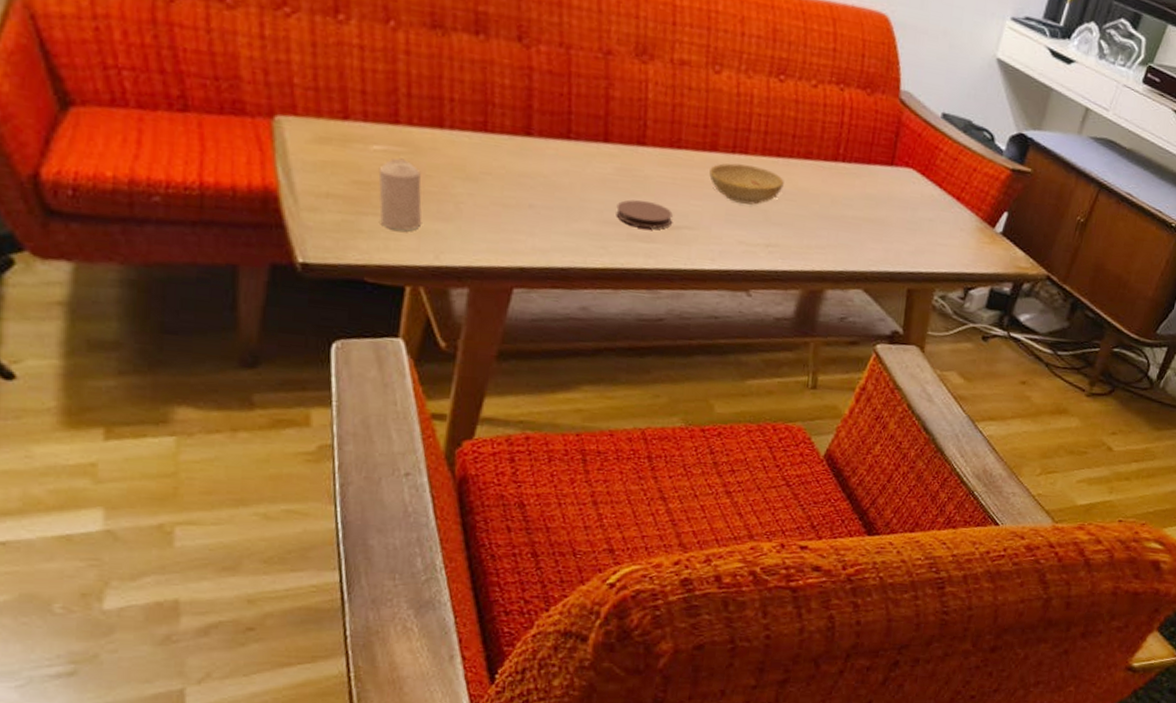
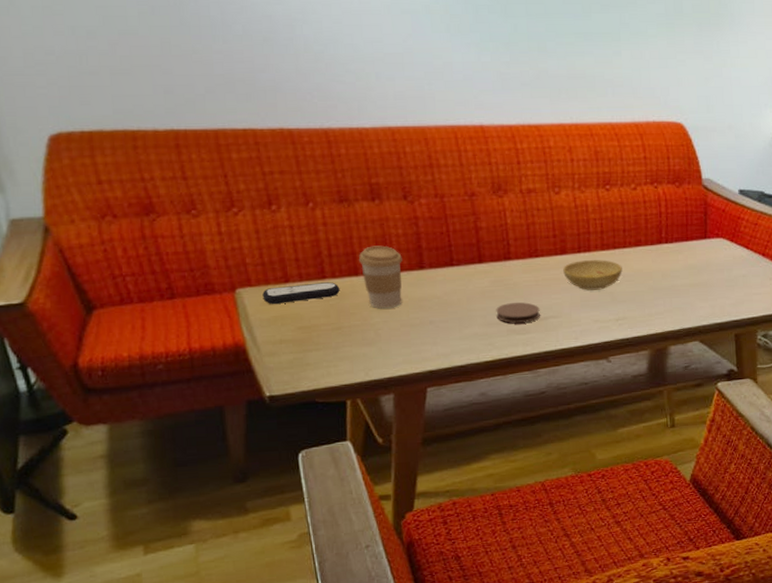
remote control: none [310,122,417,150] -> present [262,282,340,304]
candle: present [378,158,422,231] -> none [315,304,351,359]
coffee cup: none [447,93,505,179] -> present [359,245,402,309]

